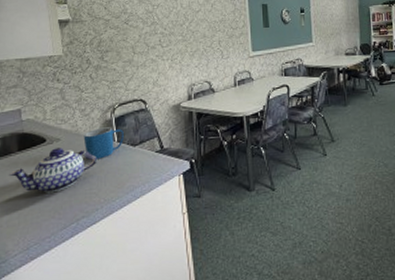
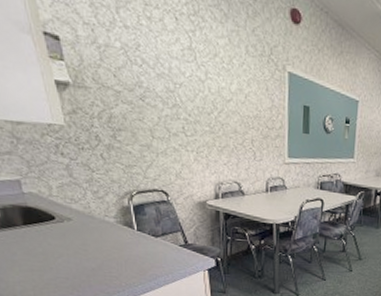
teapot: present [8,148,98,193] -> none [15,227,116,271]
mug: present [83,127,124,159] -> none [98,213,144,245]

